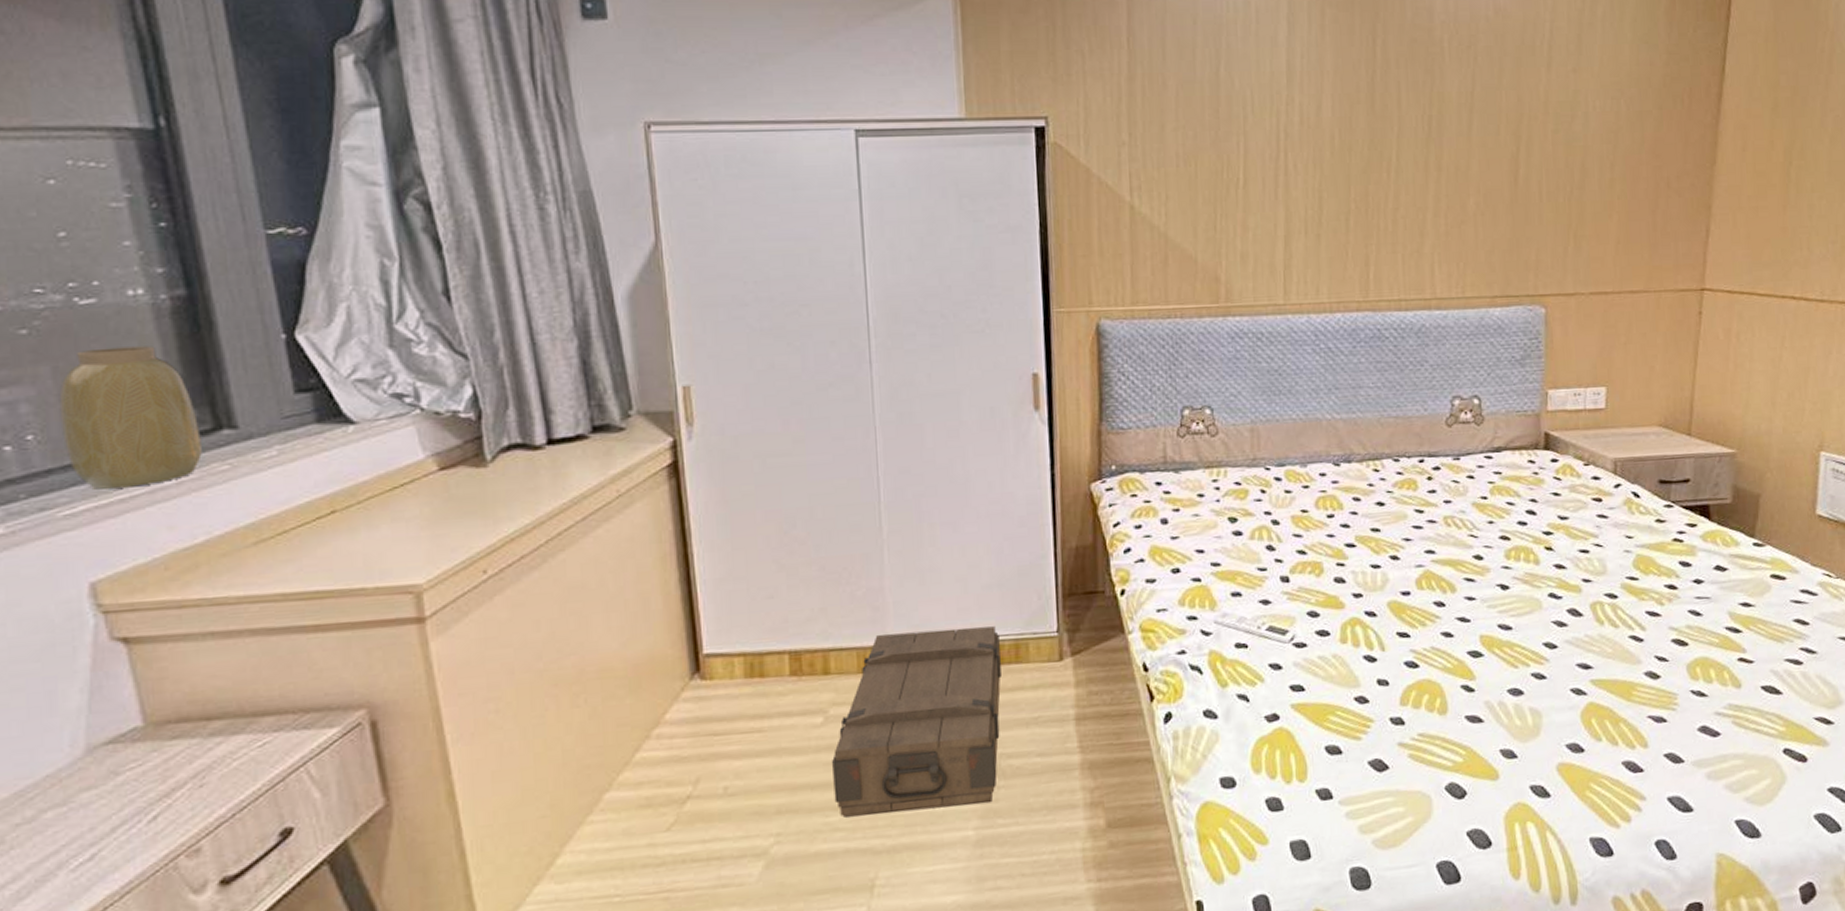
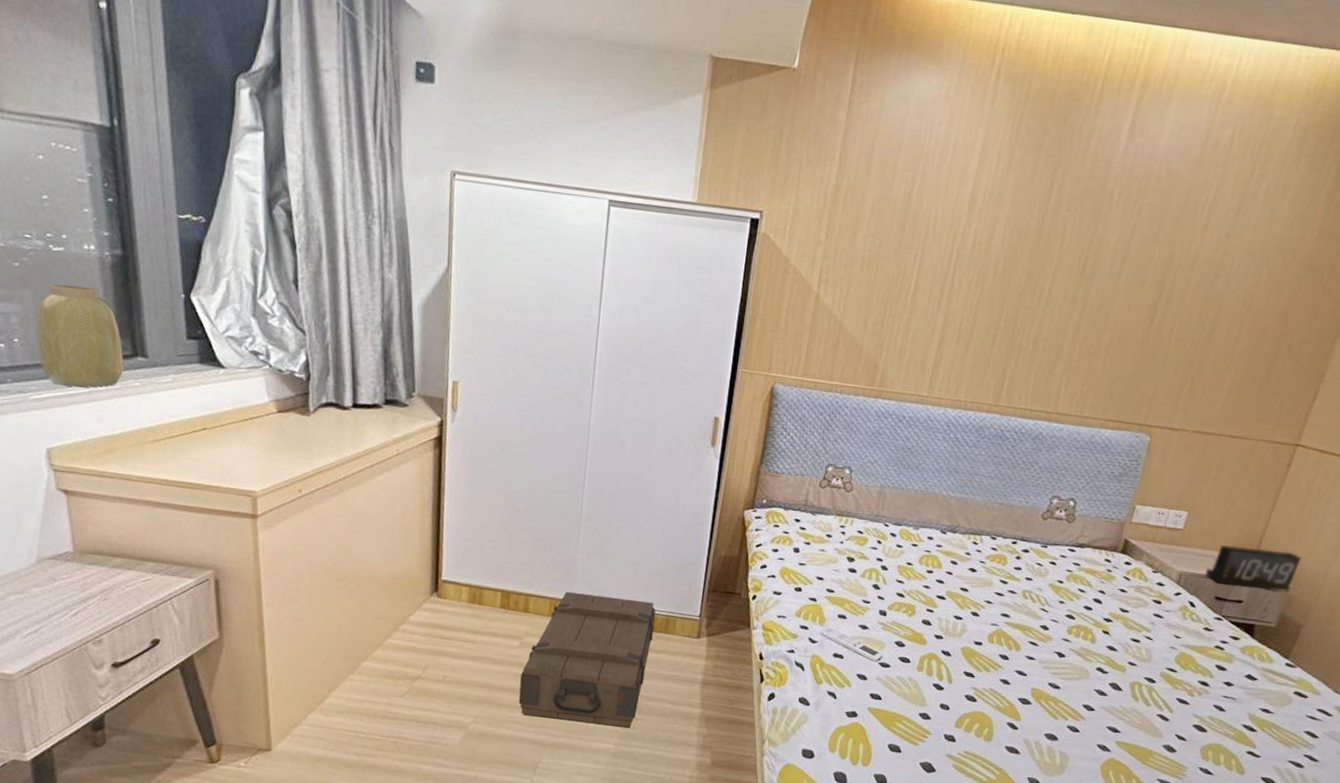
alarm clock: none [1641,412,1740,465] -> present [1204,545,1302,590]

